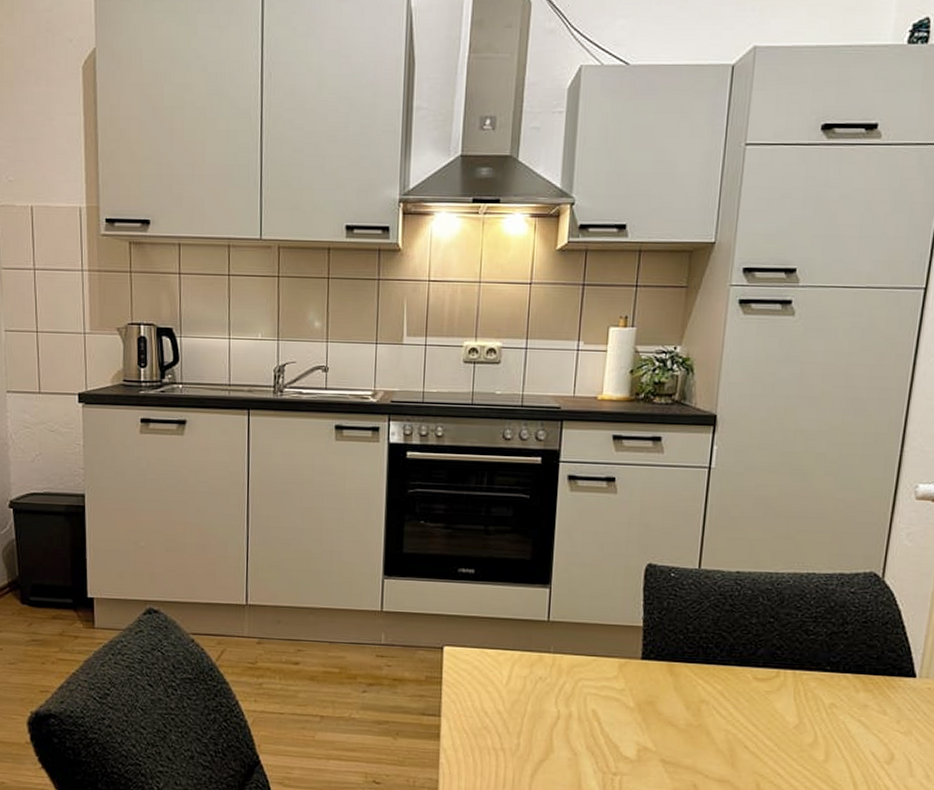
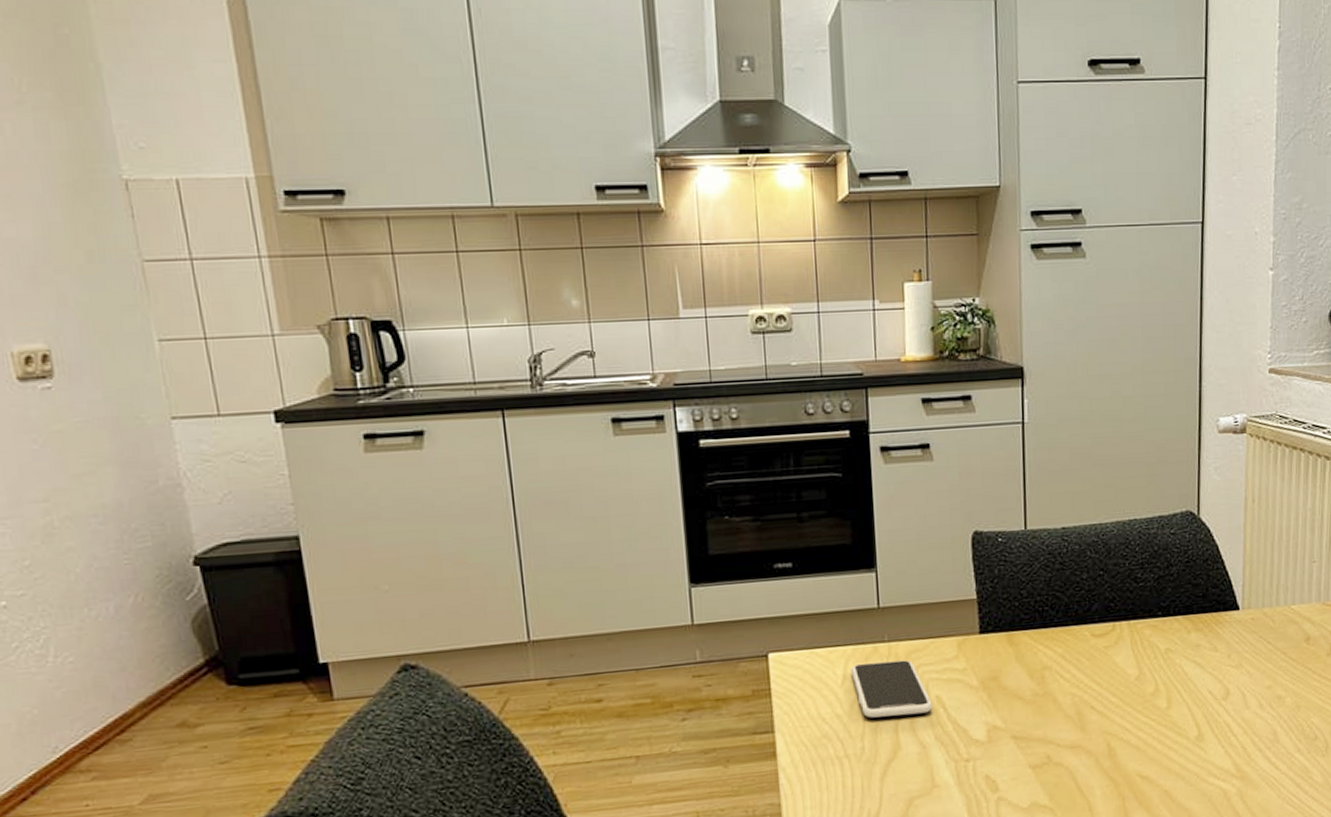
smartphone: none [516,668,588,724] -> present [851,660,933,718]

